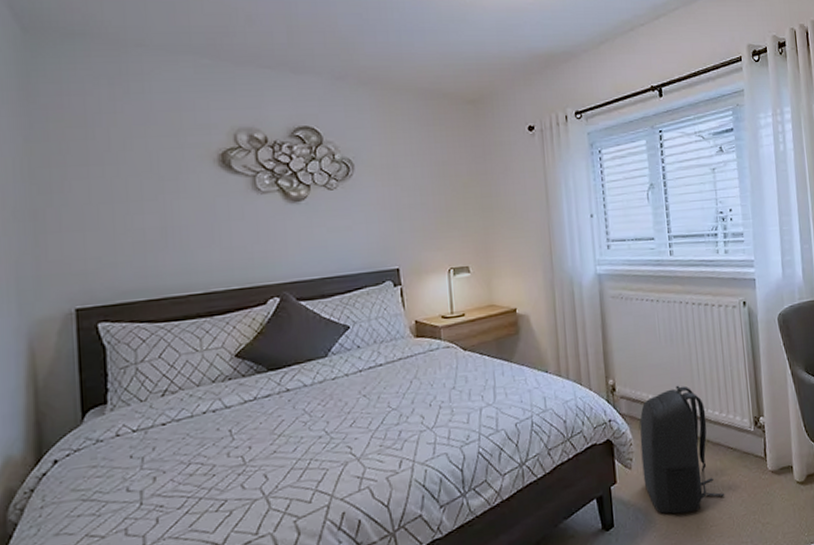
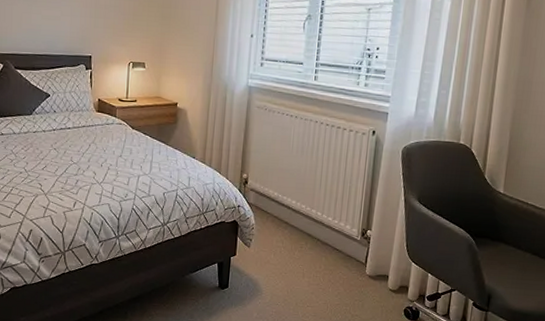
backpack: present [638,385,725,514] -> none [258,189,325,291]

